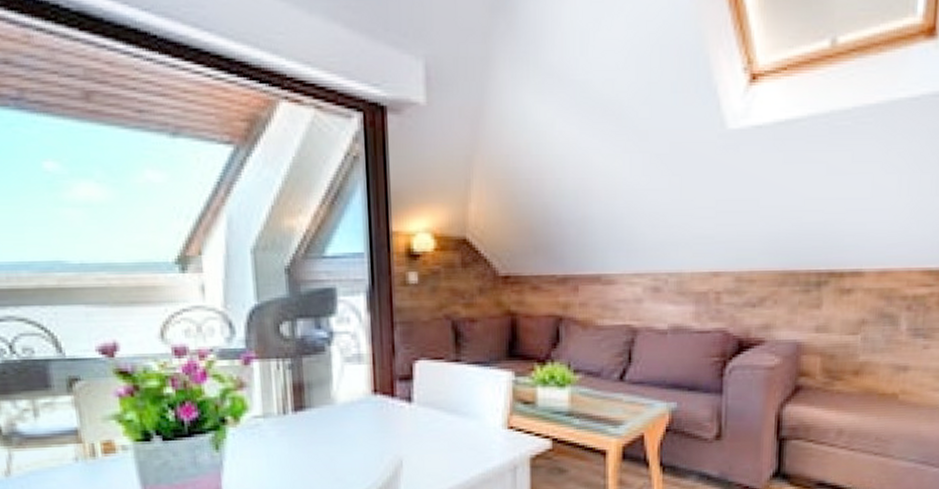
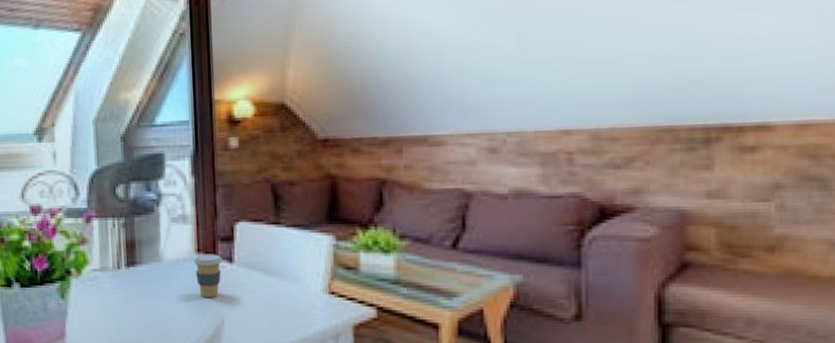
coffee cup: none [369,394,401,440] -> present [193,254,223,298]

